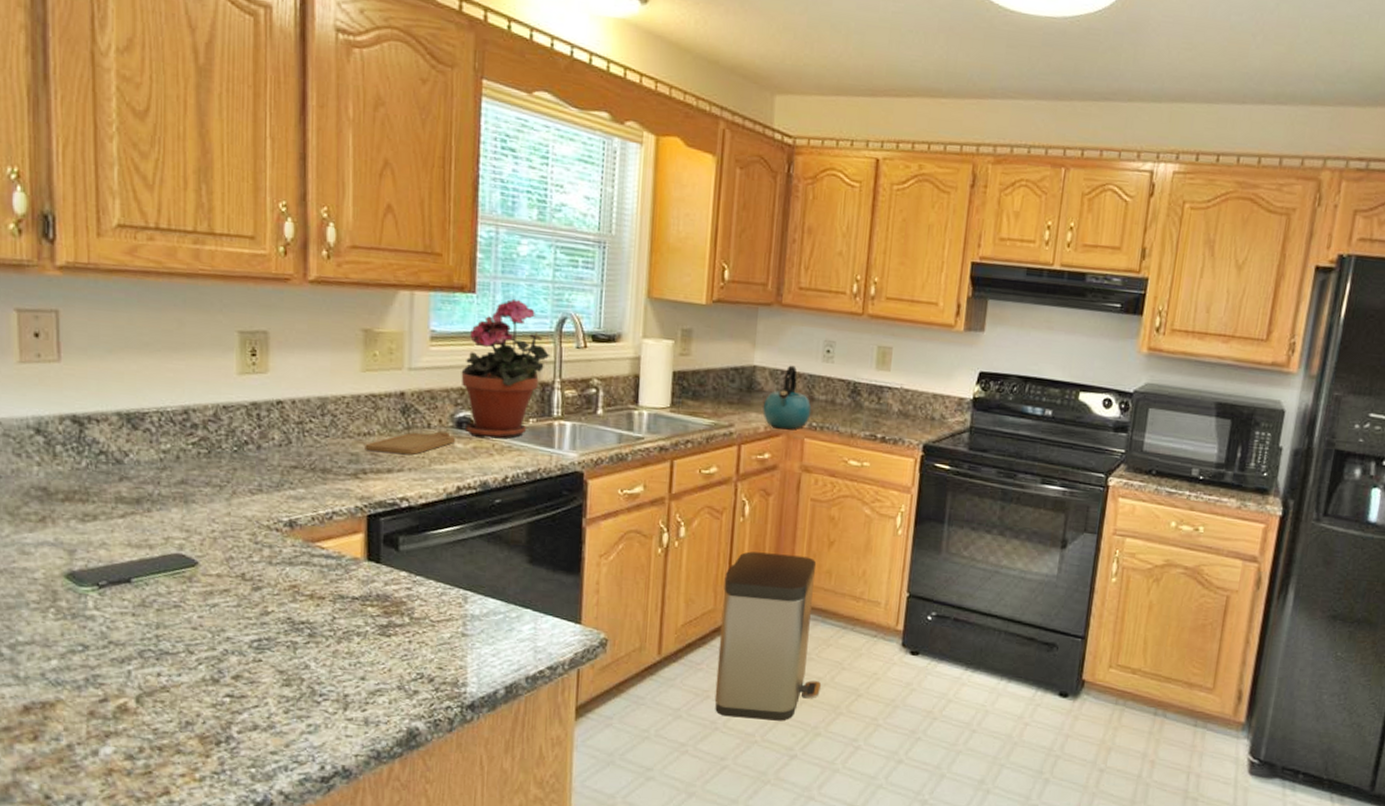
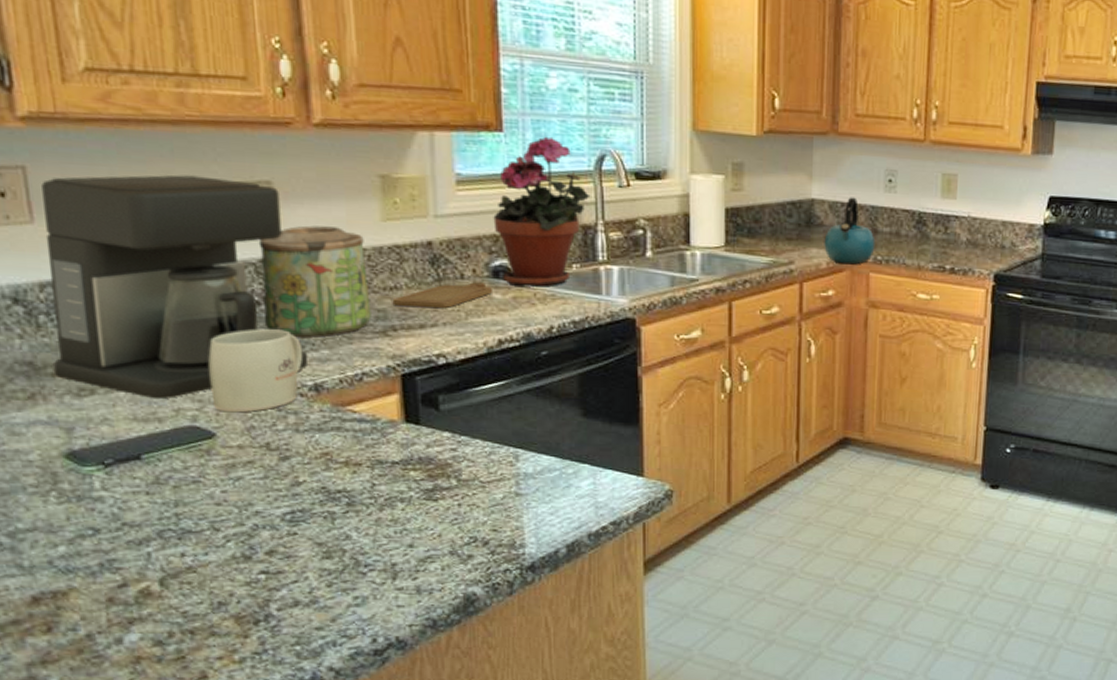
coffee maker: none [65,321,286,528] -> present [41,174,309,400]
mug: none [197,466,282,544] -> present [207,329,303,413]
canister: none [250,373,346,477] -> present [258,225,371,338]
pedal bin: present [714,551,822,721] -> none [790,392,901,563]

